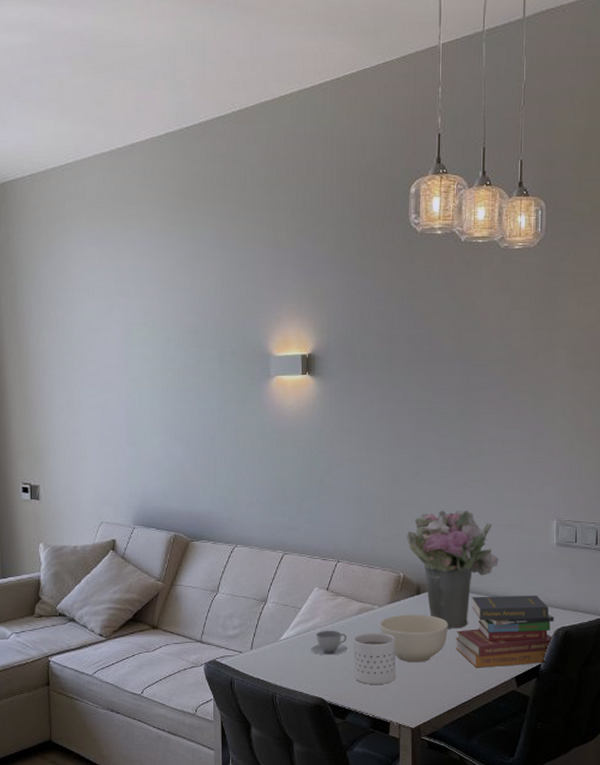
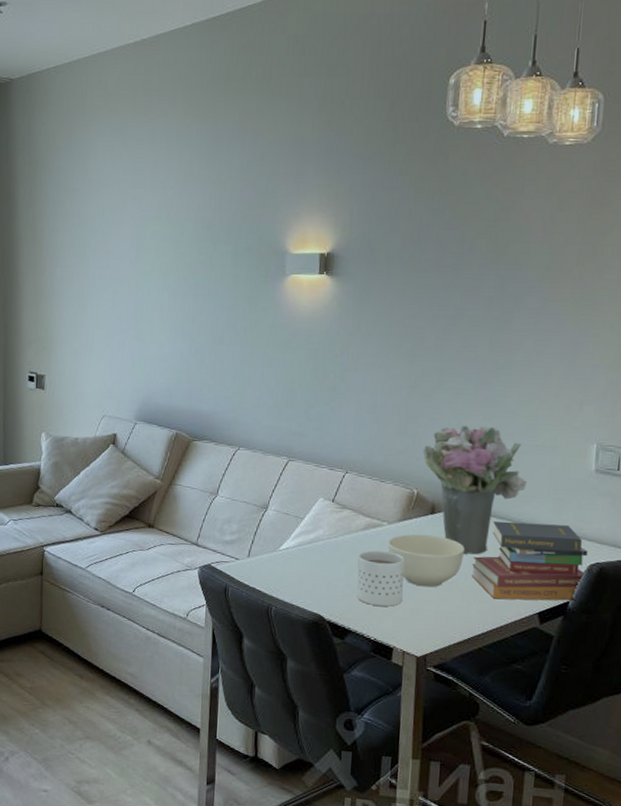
teacup: present [311,630,348,656] -> none [311,543,351,571]

